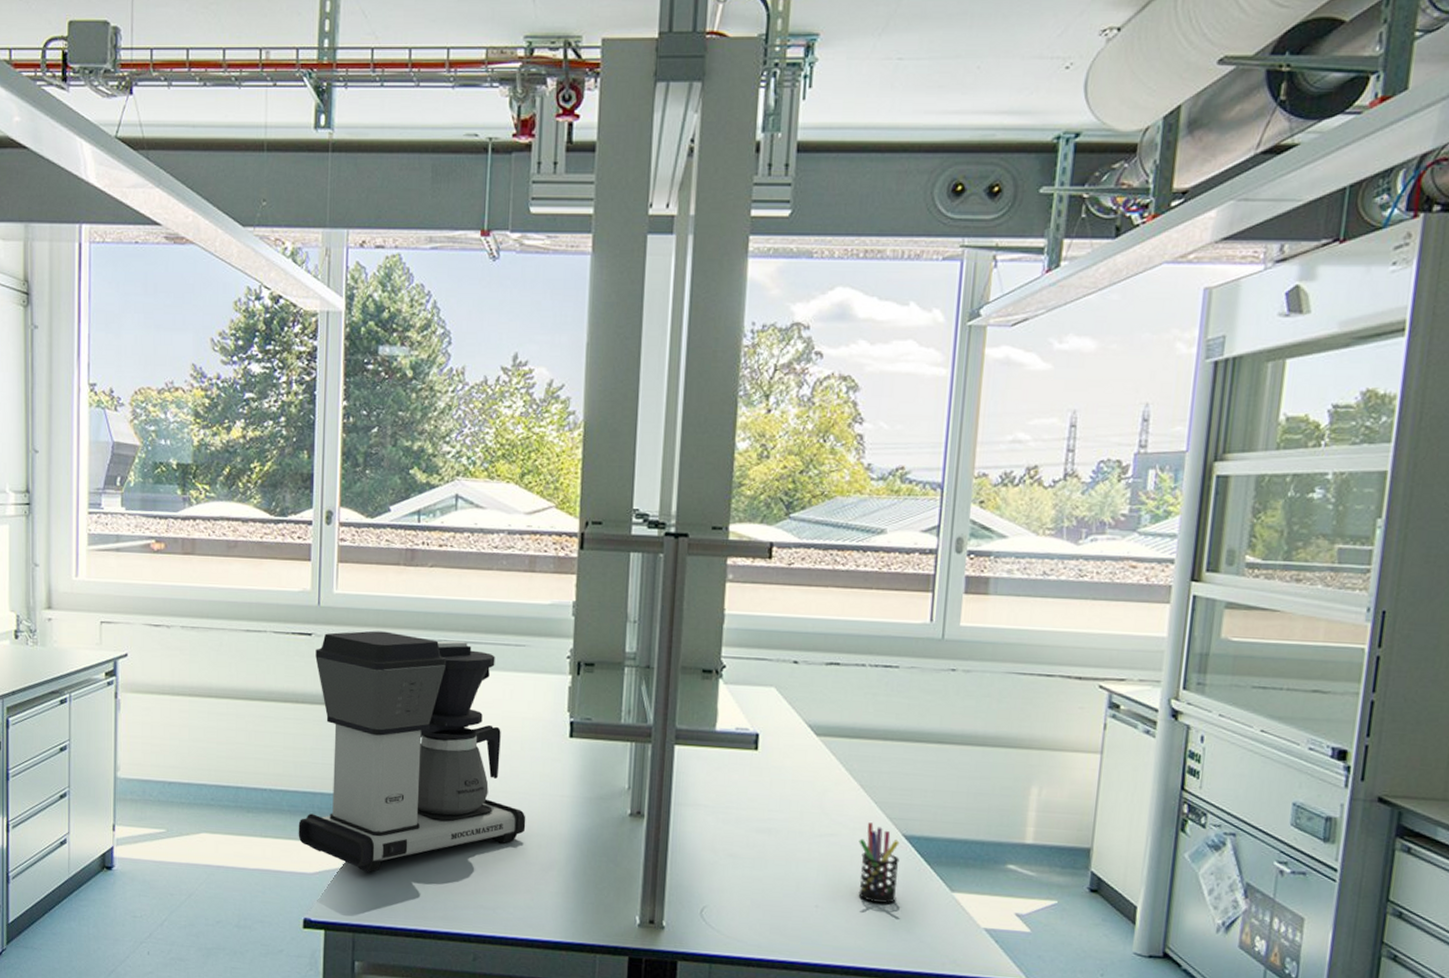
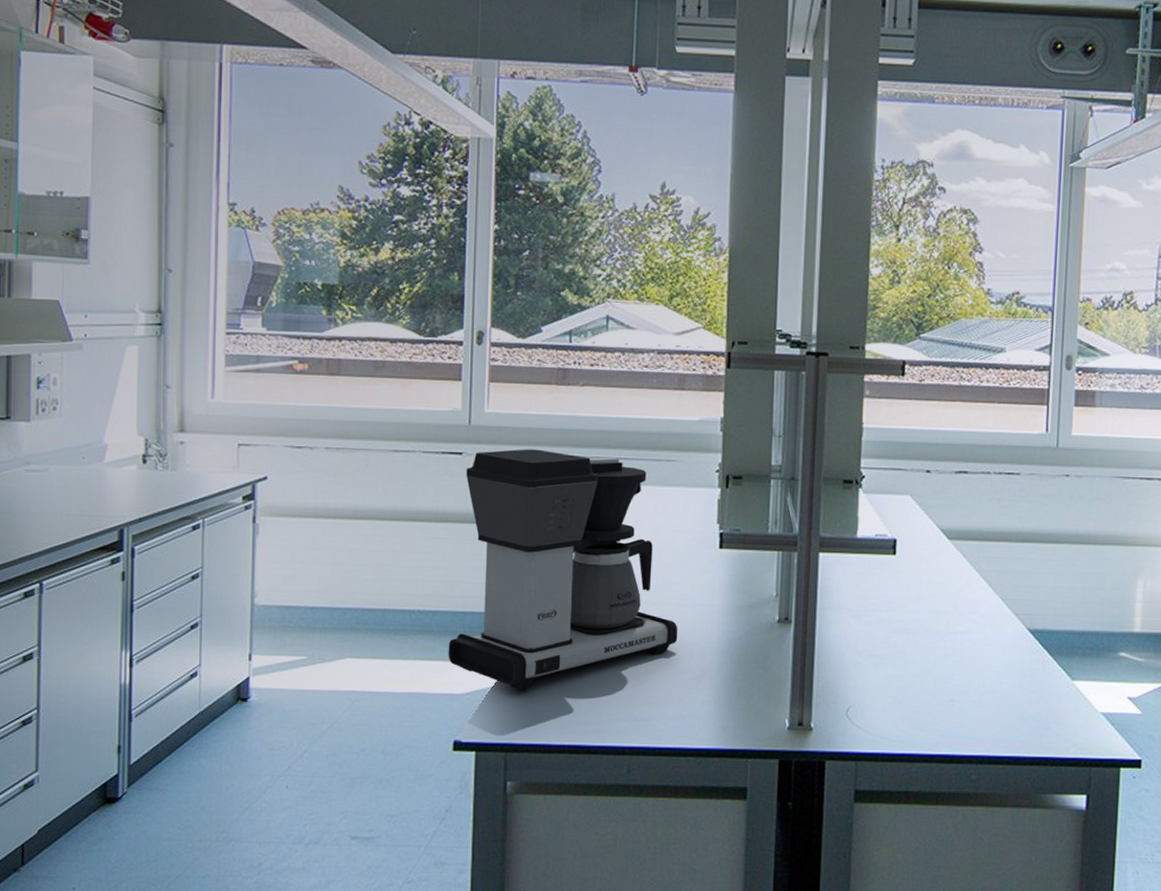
pen holder: present [858,822,900,903] -> none [989,619,1026,694]

